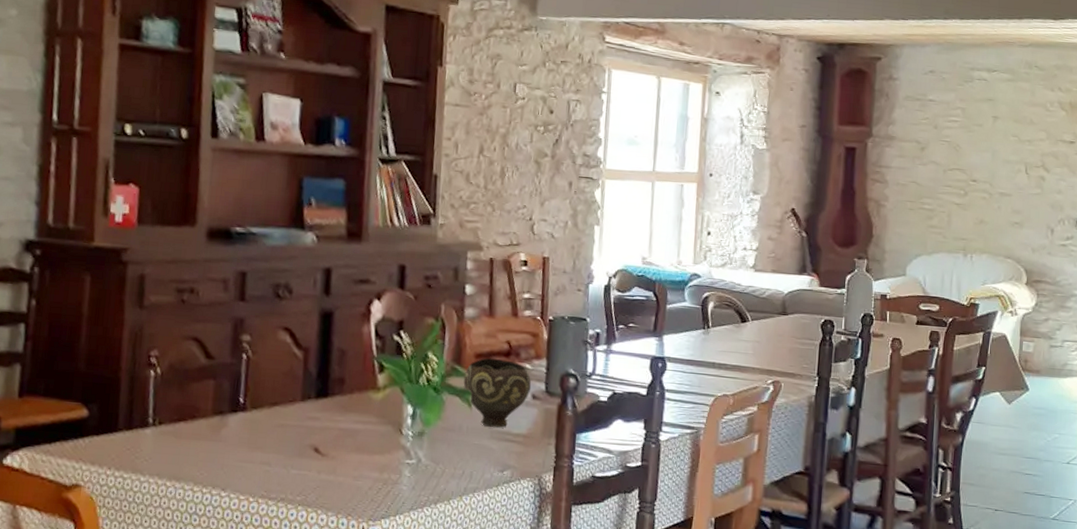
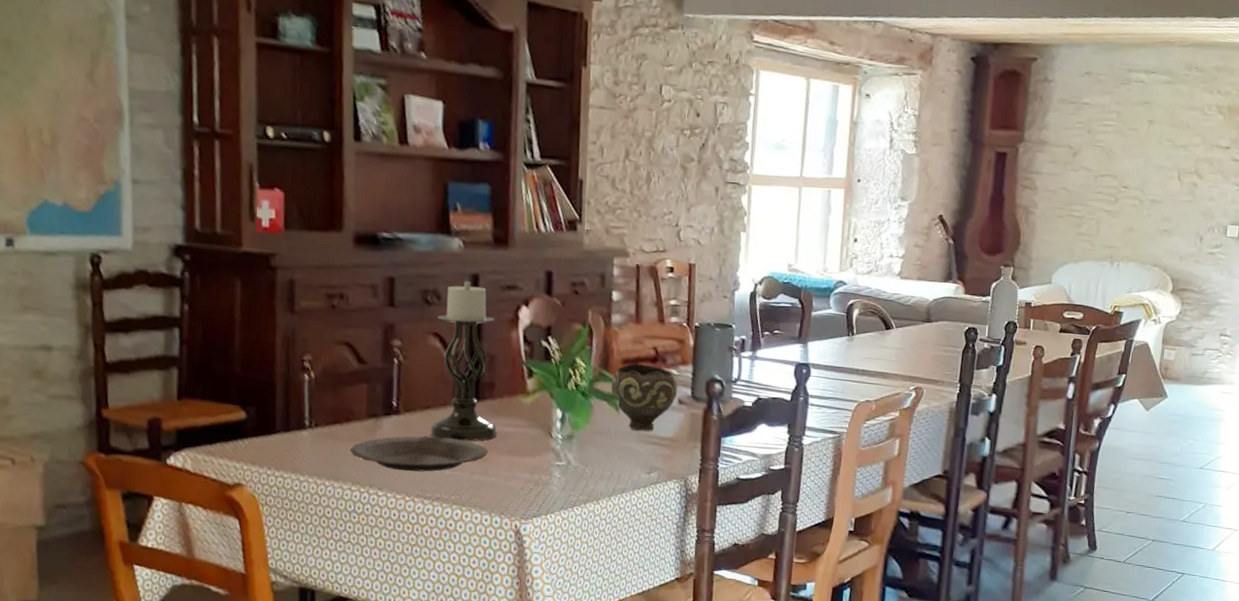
plate: none [193,433,337,471] -> present [350,436,489,472]
candle holder: none [277,275,347,439] -> present [430,281,497,442]

